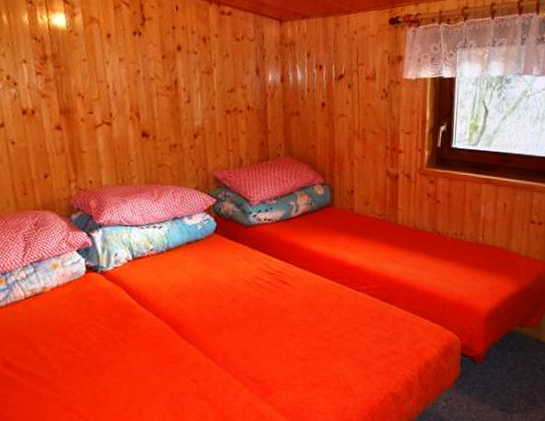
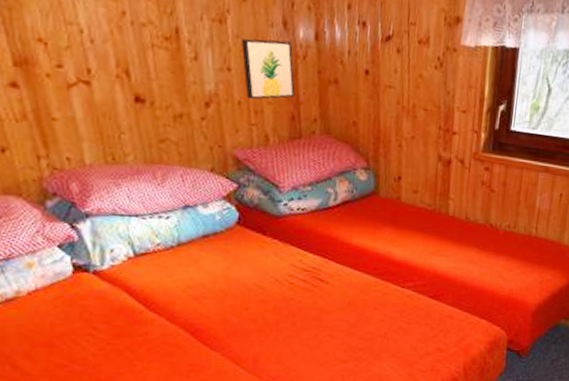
wall art: none [223,84,265,131] -> present [241,38,295,100]

